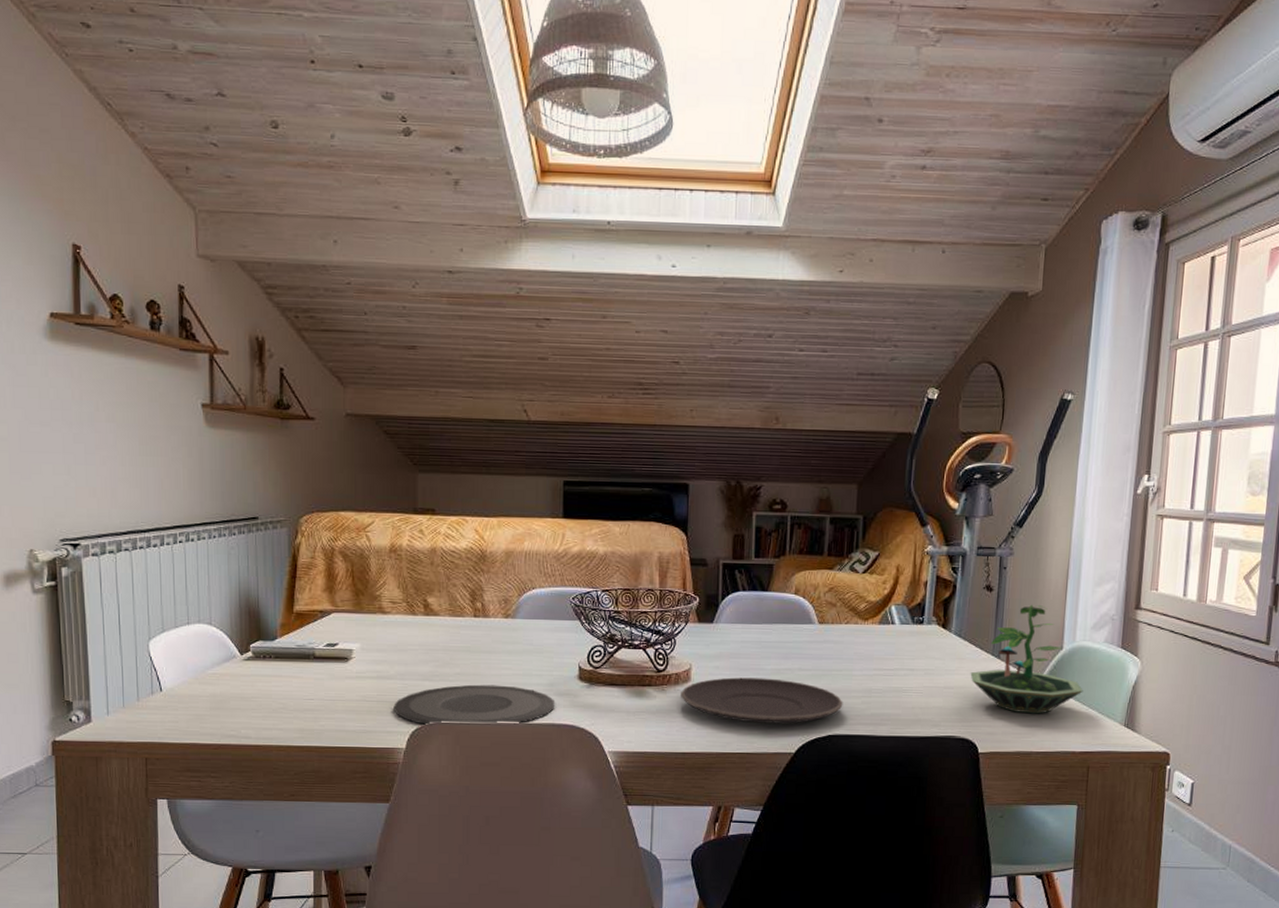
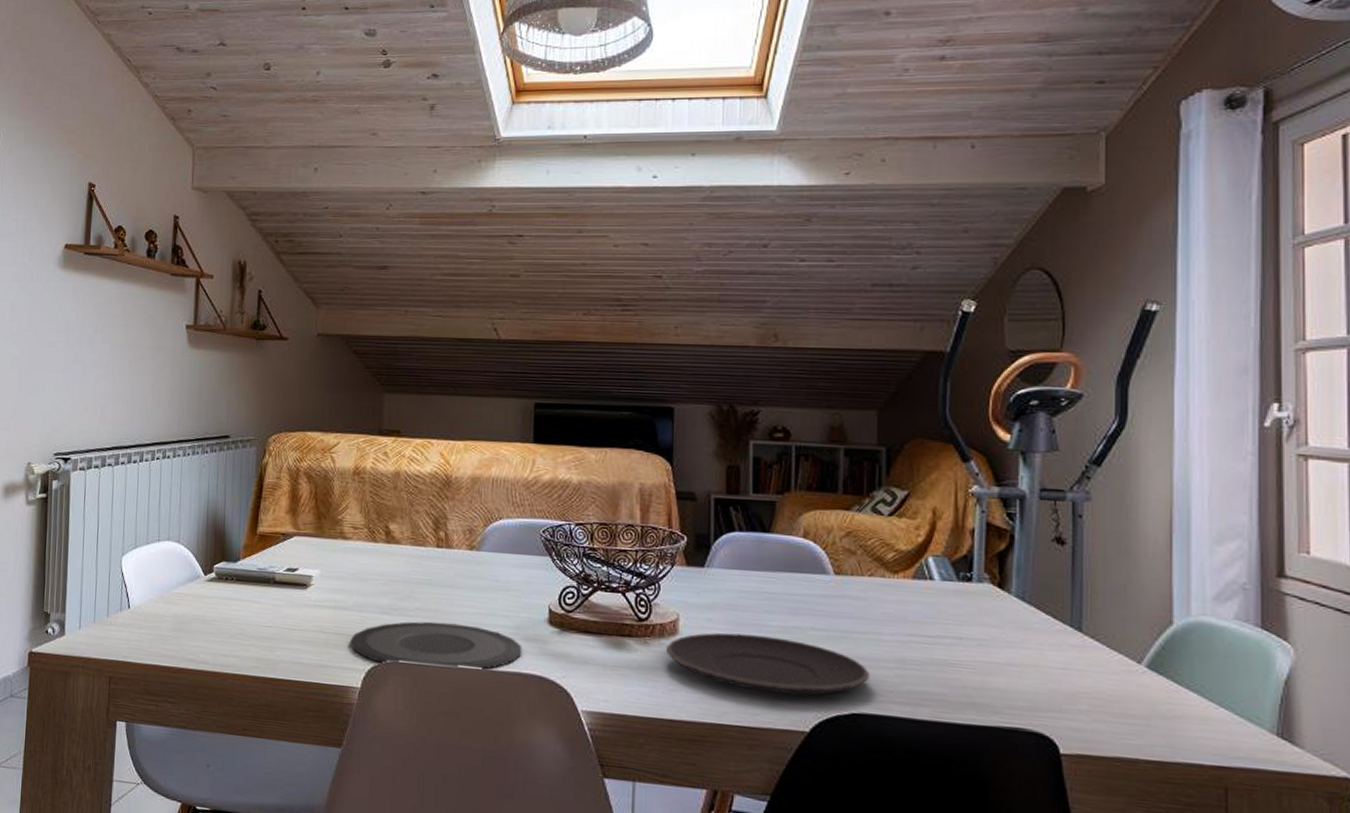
terrarium: present [970,604,1083,714] -> none [1041,563,1208,709]

